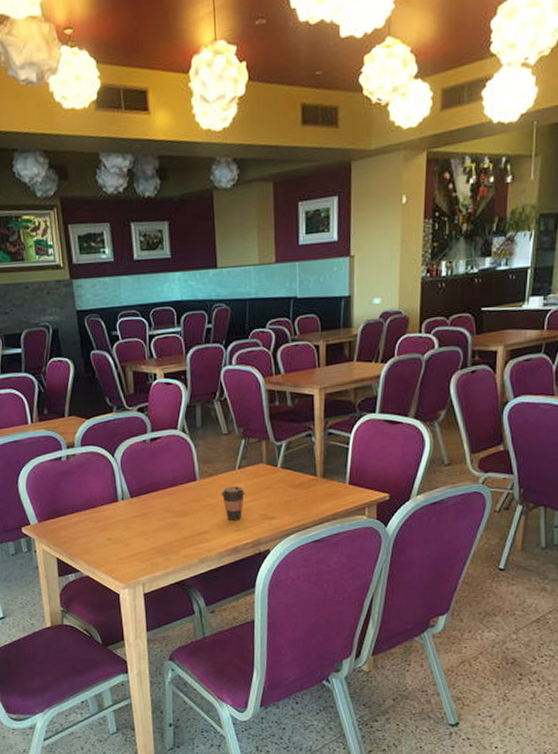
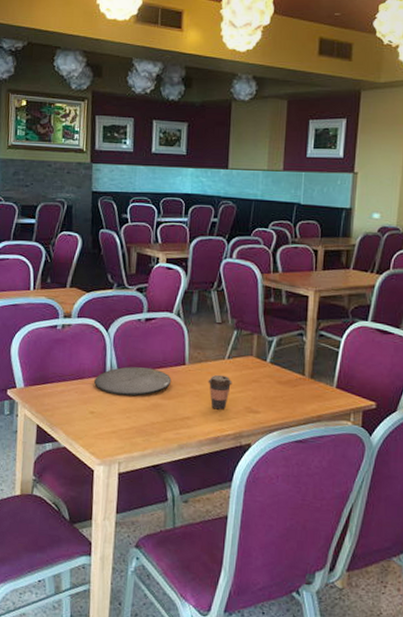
plate: none [107,488,185,519] -> present [94,366,172,397]

